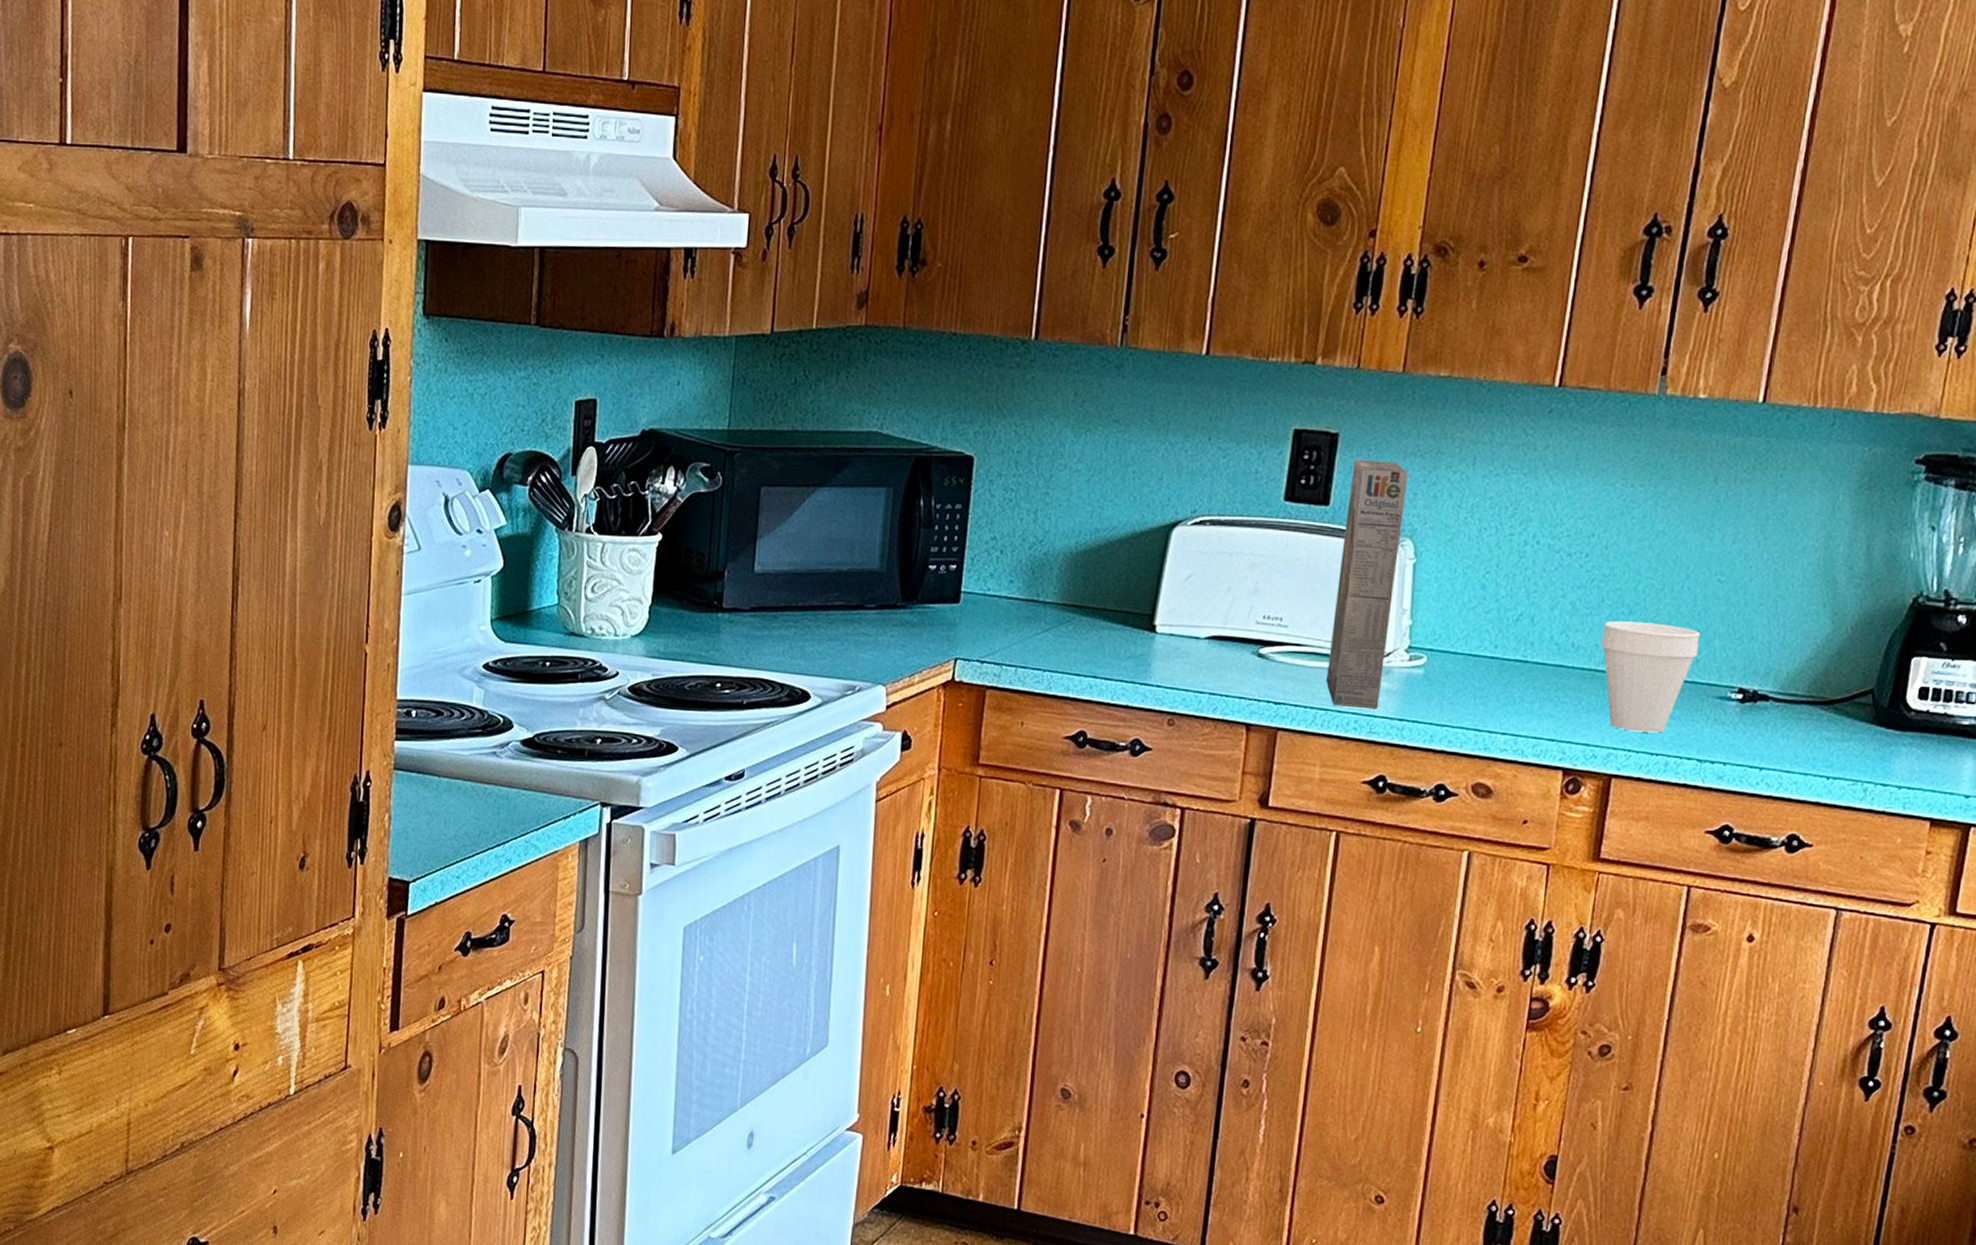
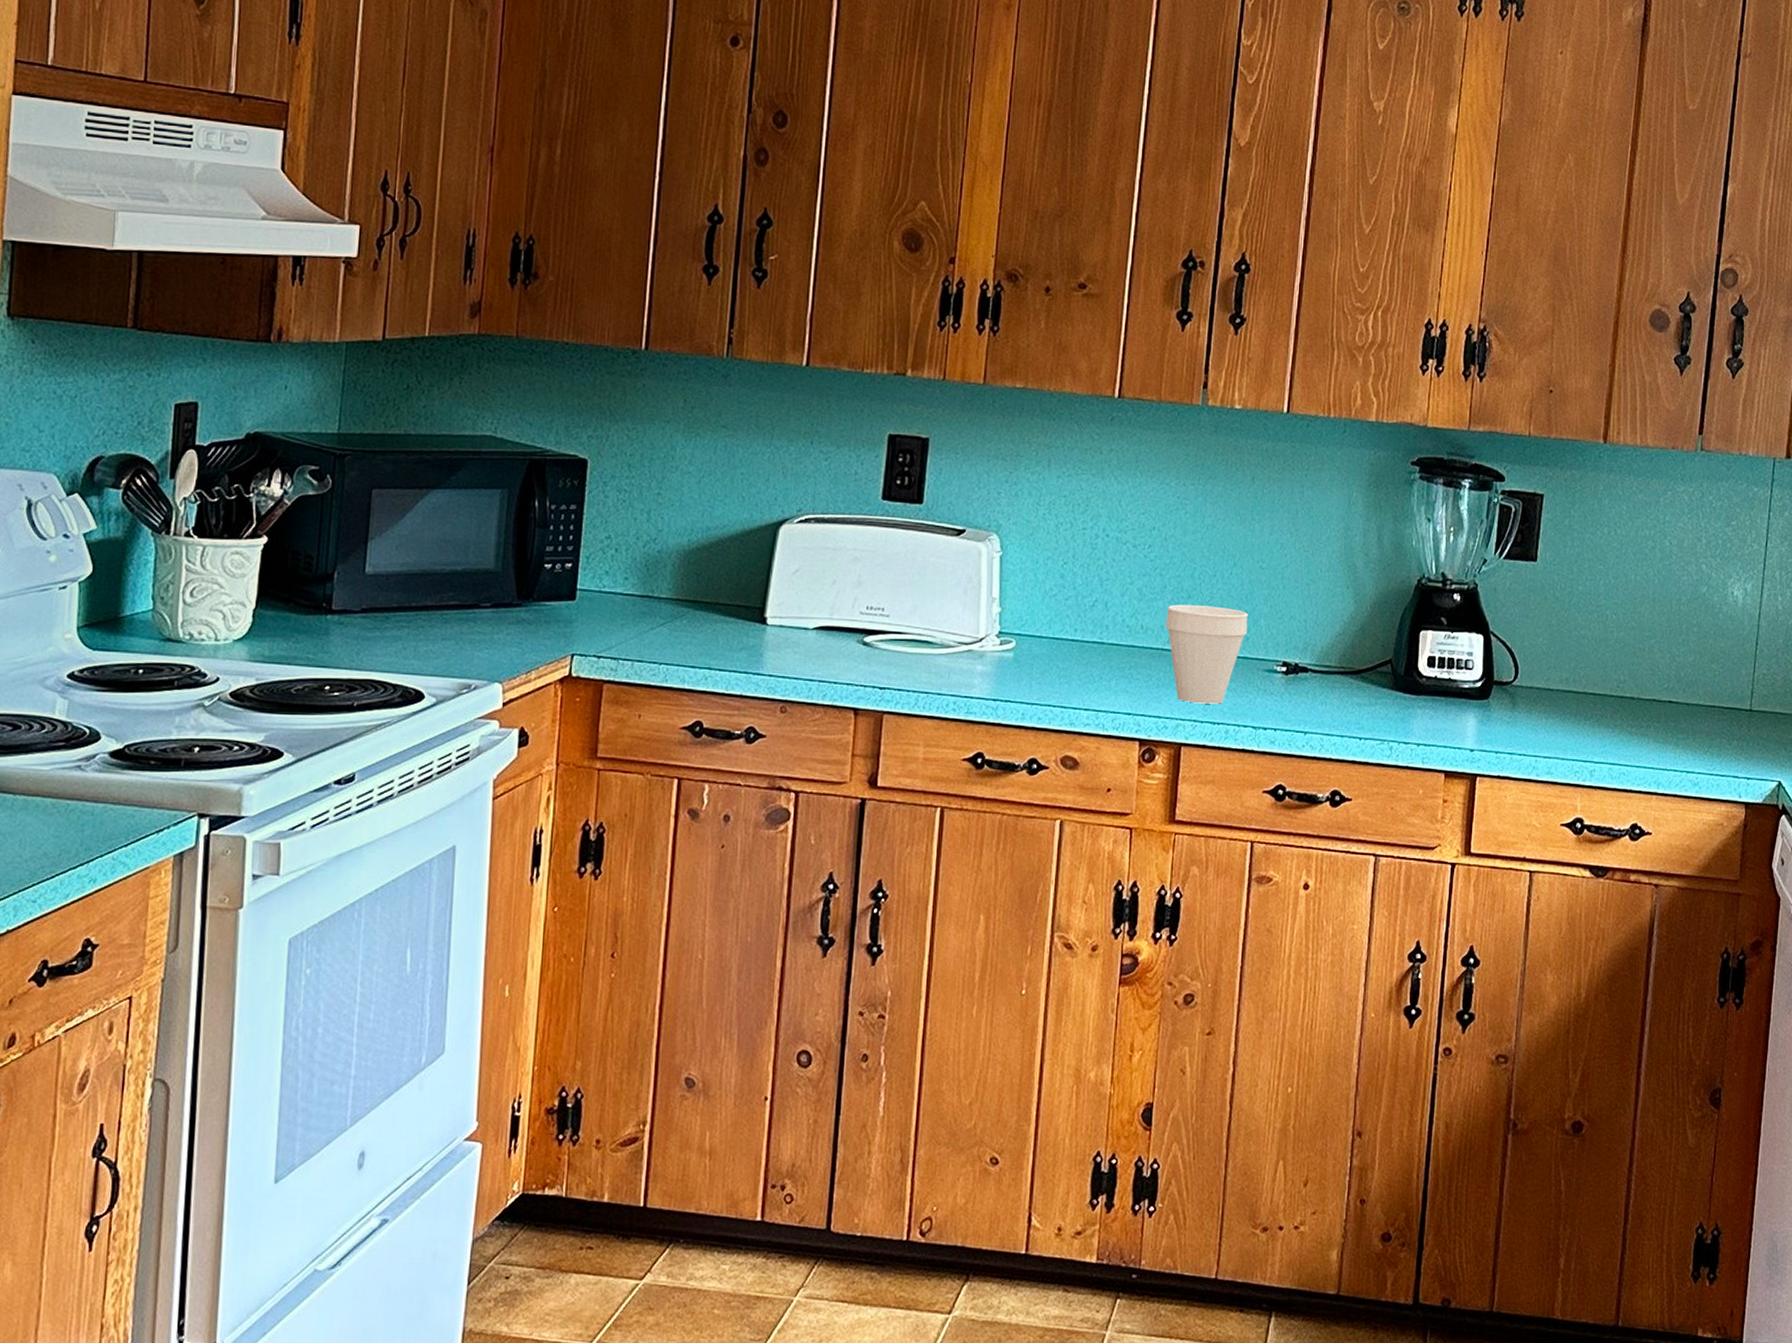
cereal box: present [1326,459,1408,710] -> none [926,462,992,691]

